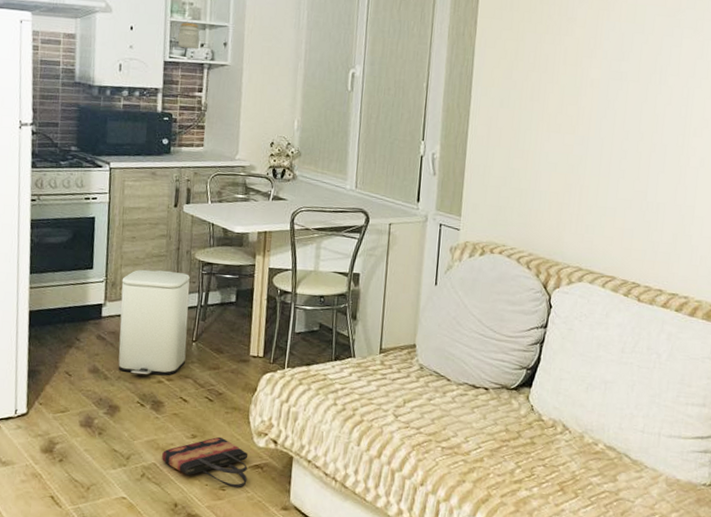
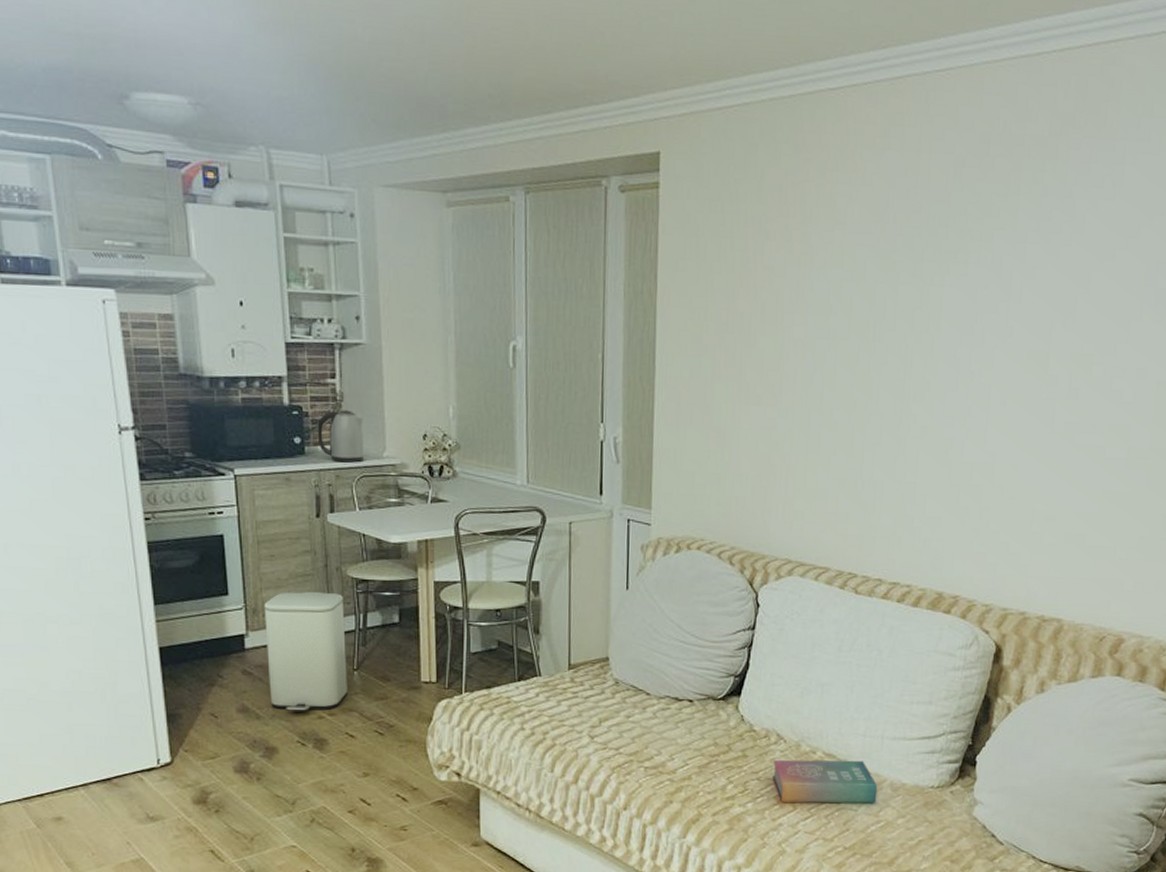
shopping bag: present [162,436,248,489] -> none [332,773,431,827]
jar: present [177,21,200,50] -> none [299,291,327,326]
kettle: none [182,118,222,163] -> present [317,410,364,463]
book: none [557,449,654,497] -> present [772,759,878,804]

